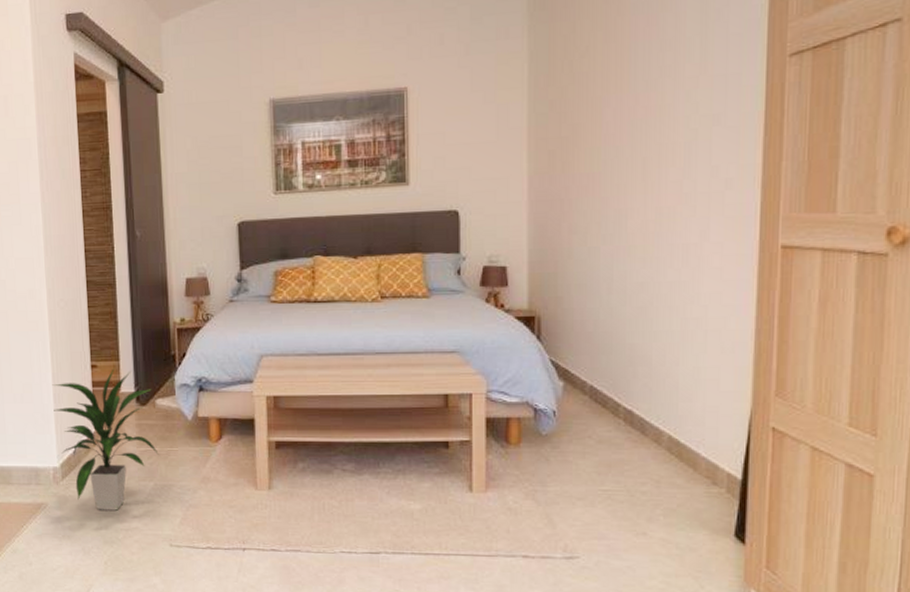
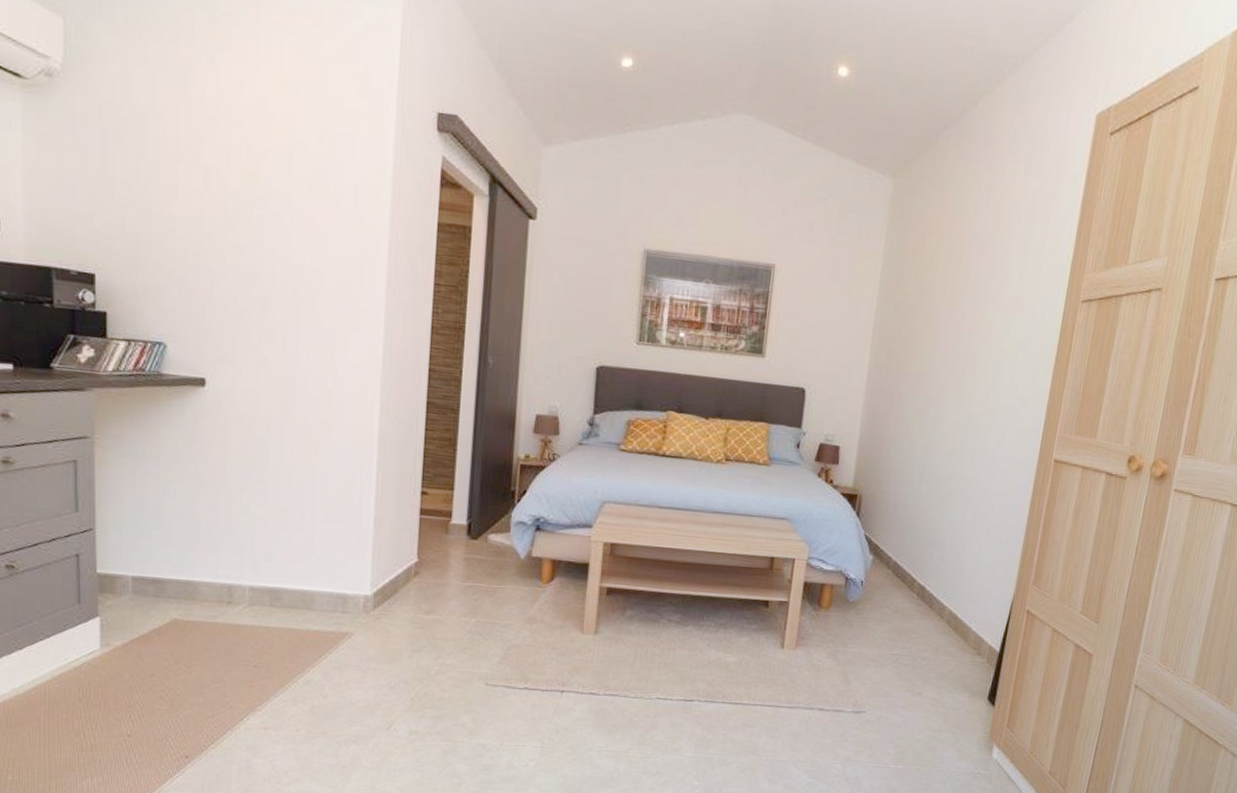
indoor plant: present [52,368,160,511] -> none [372,497,486,646]

